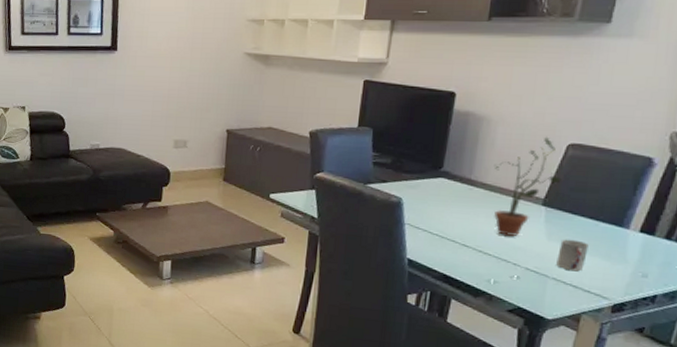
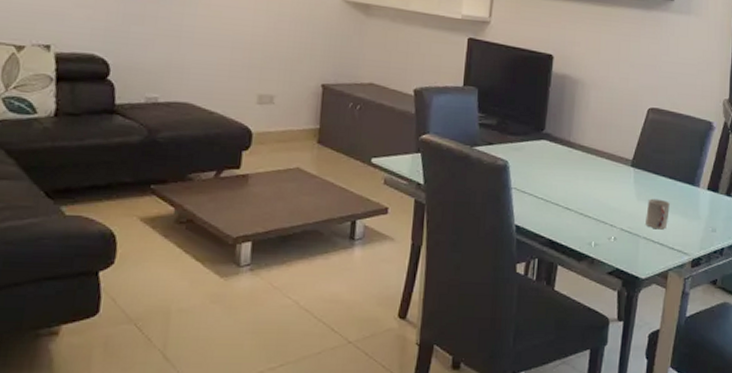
potted plant: present [494,136,561,237] -> none [589,100,645,199]

